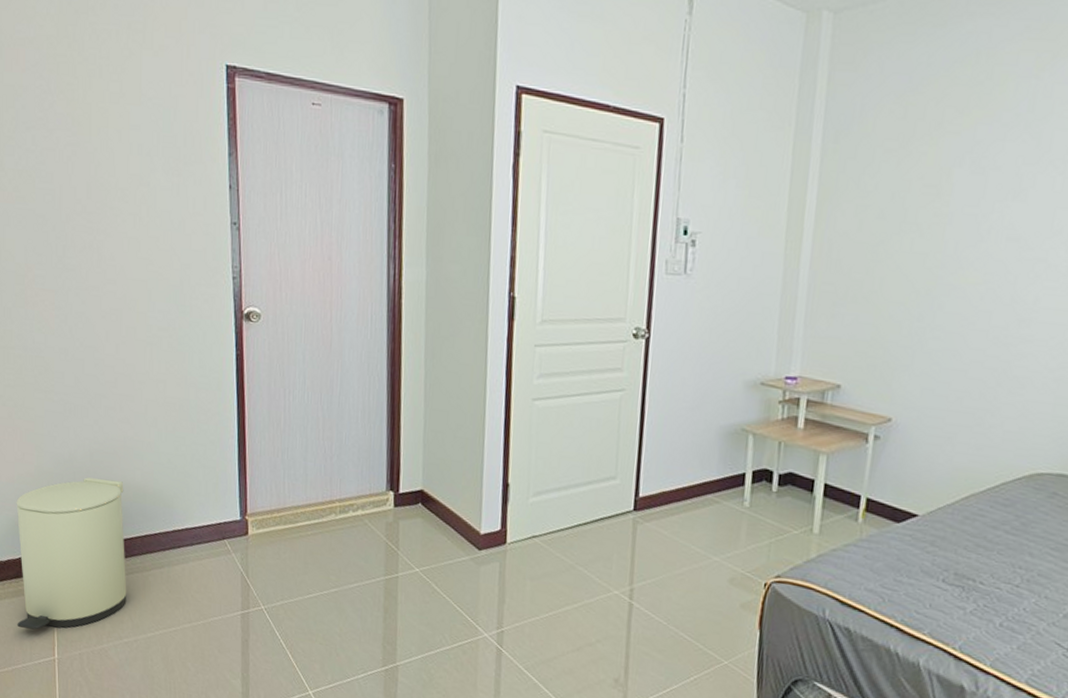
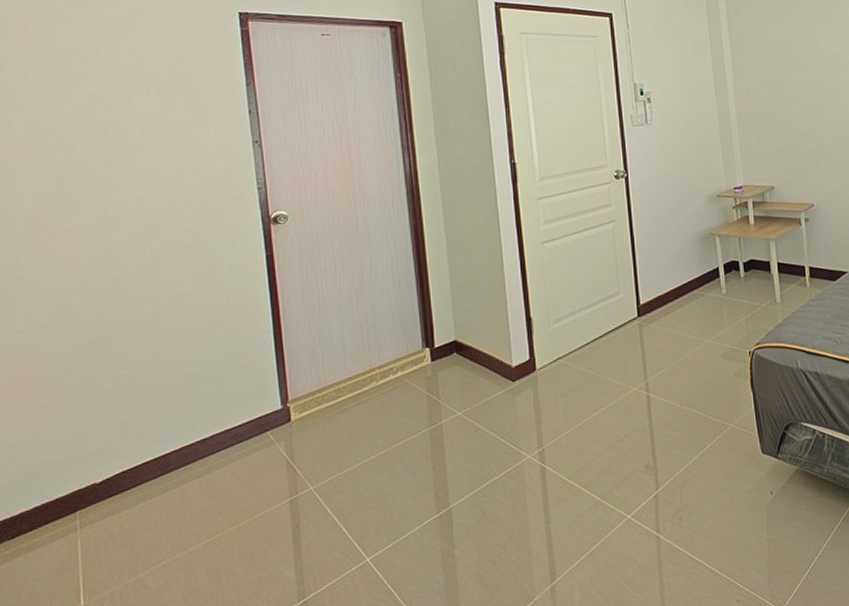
pedal bin: present [16,477,127,630] -> none [30,400,163,585]

